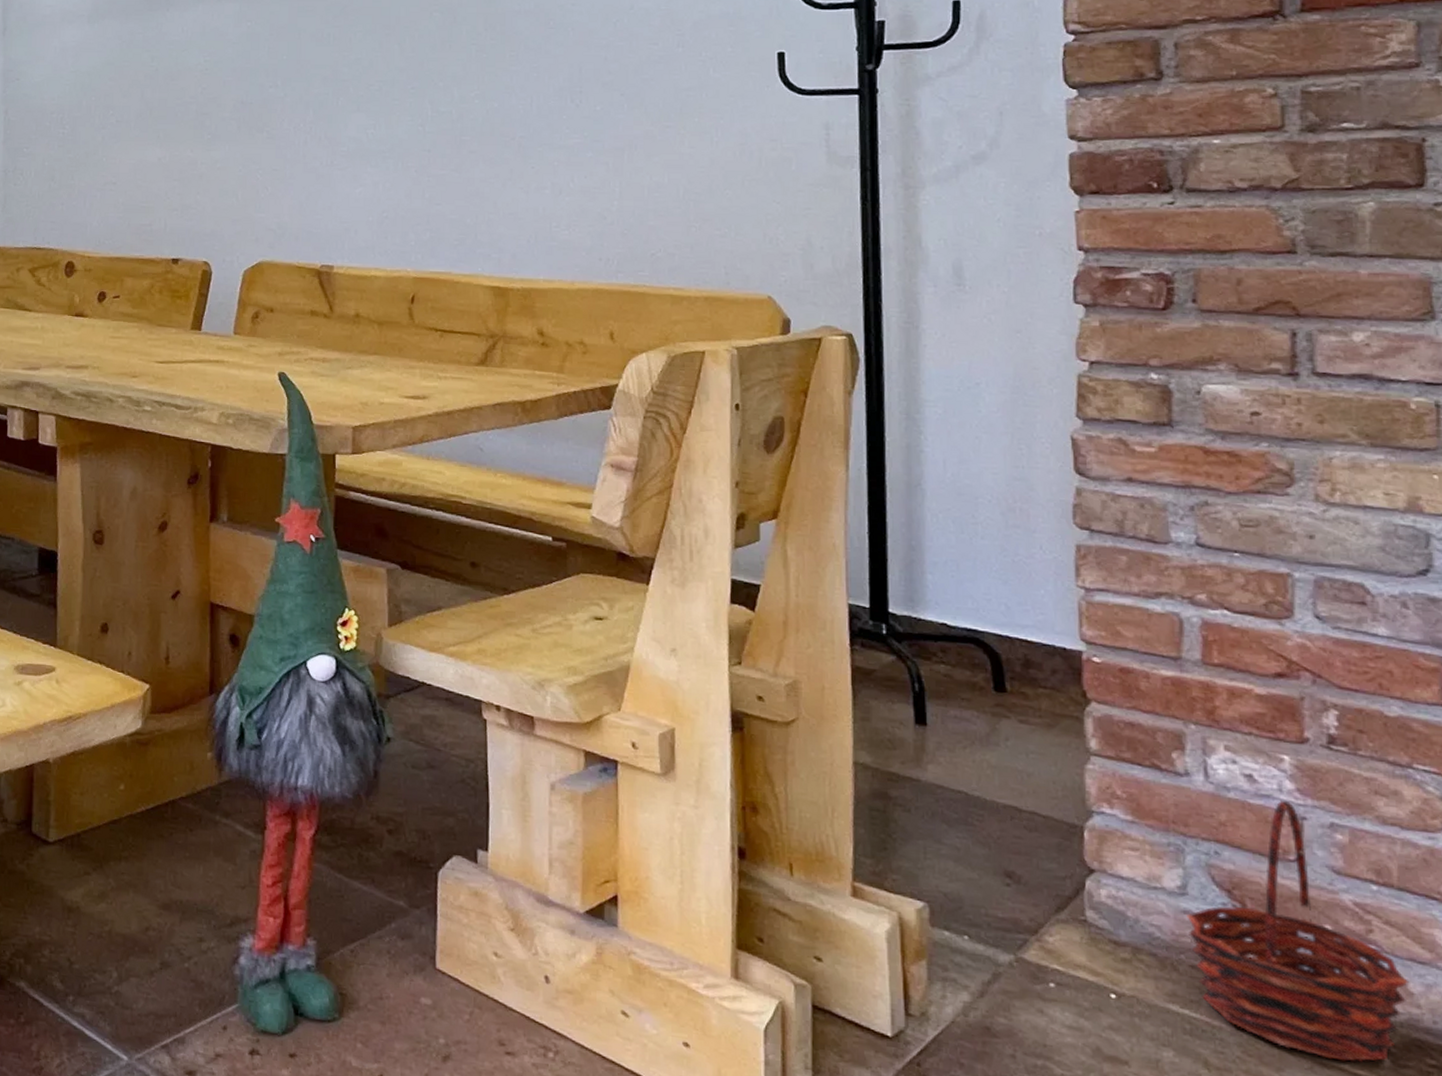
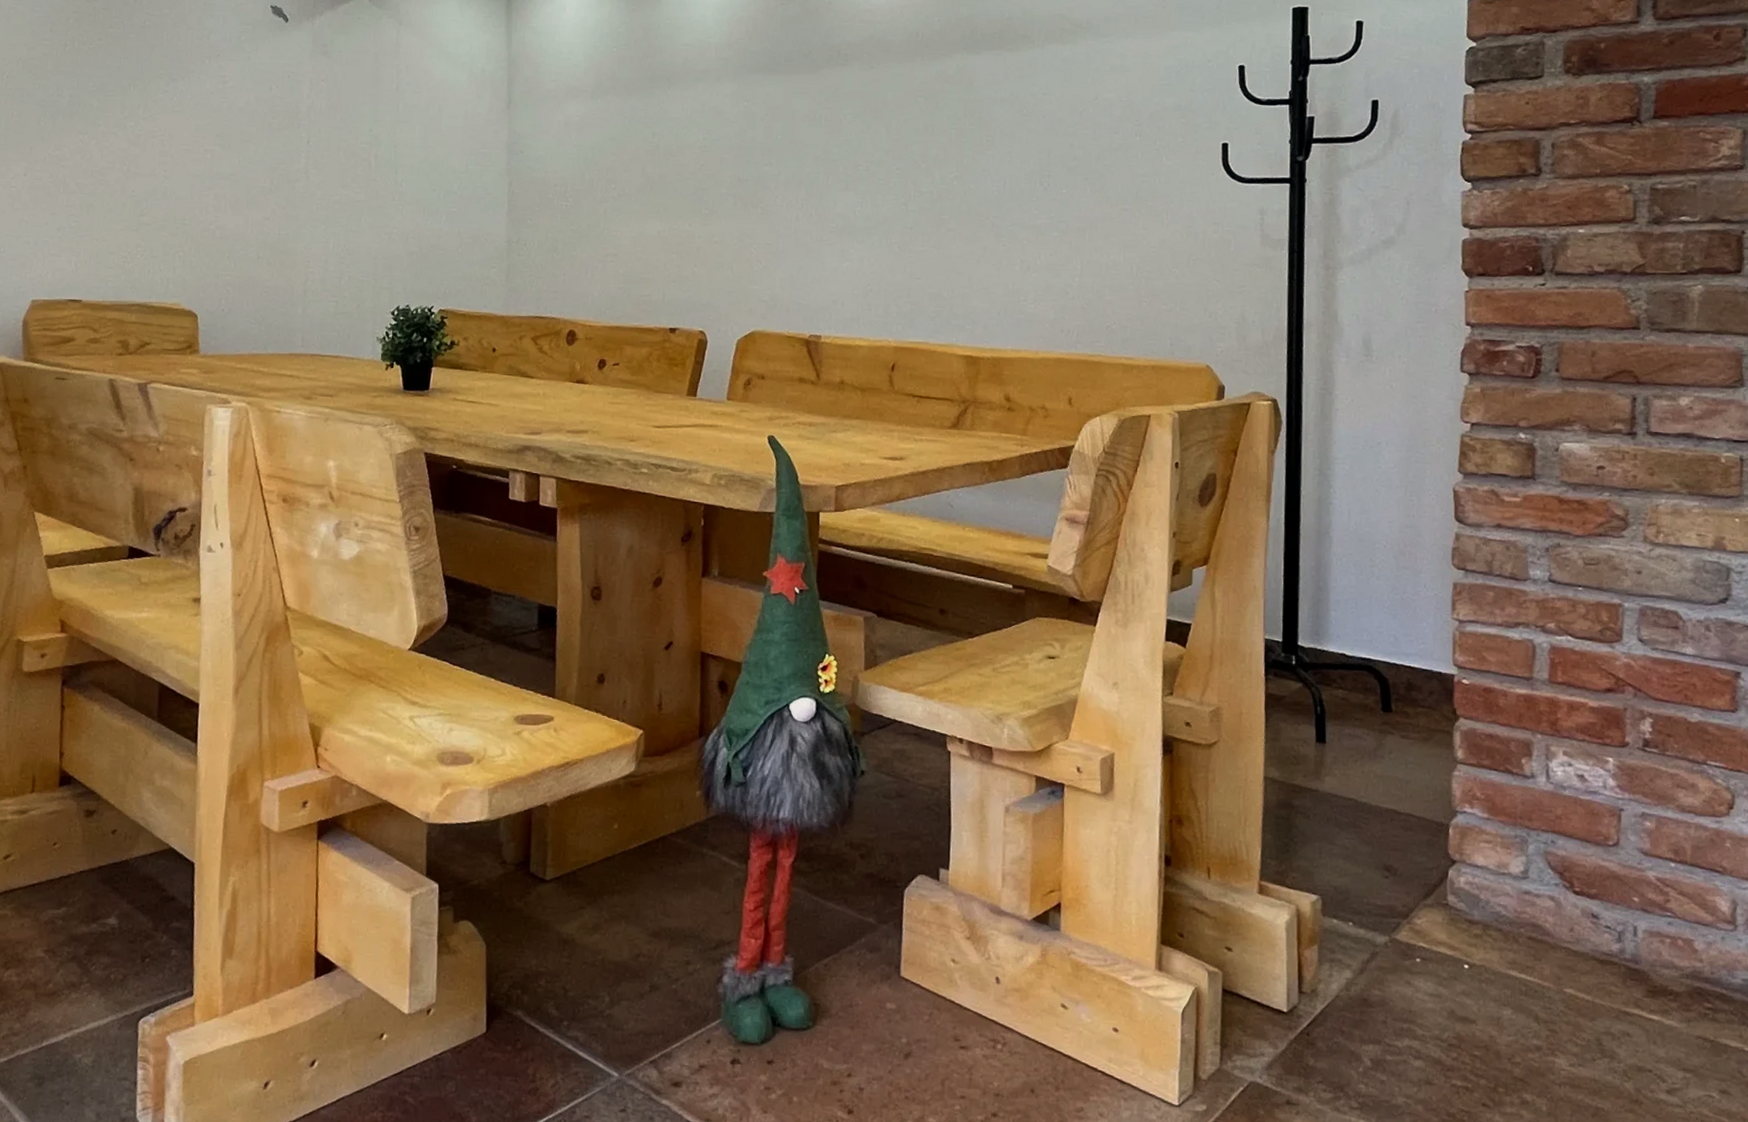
basket: present [1187,800,1408,1062] -> none [1527,795,1694,1009]

